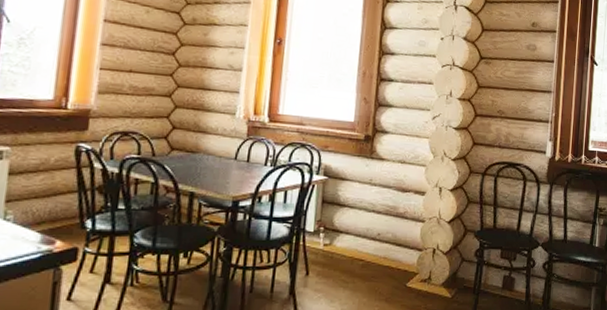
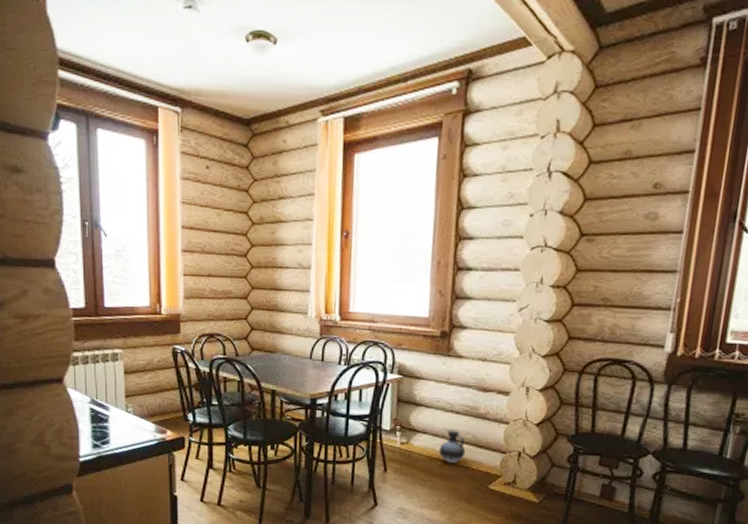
ceramic jug: none [360,229,386,263] -> present [438,429,466,463]

